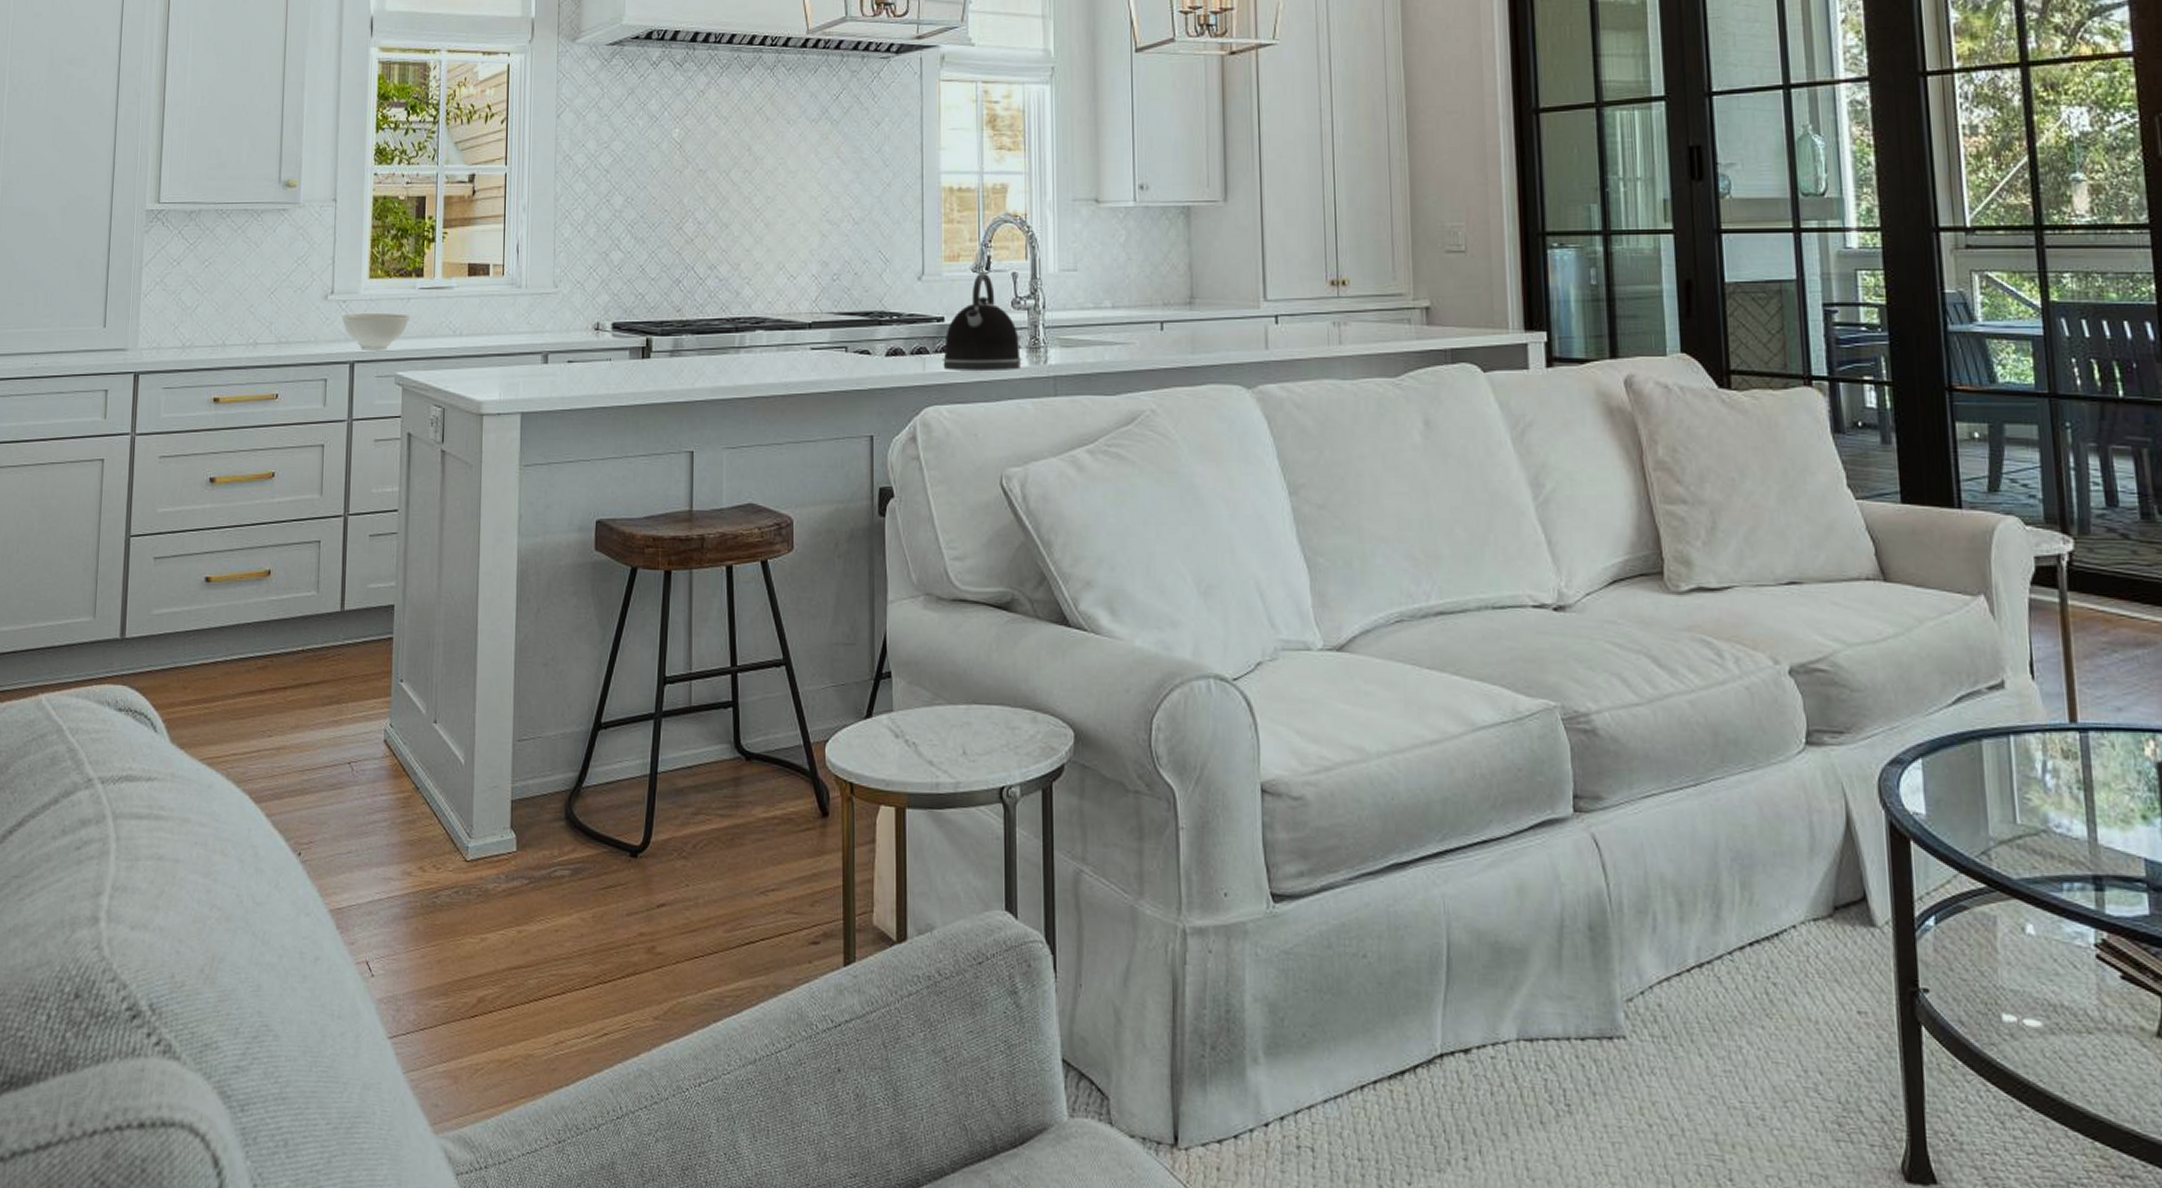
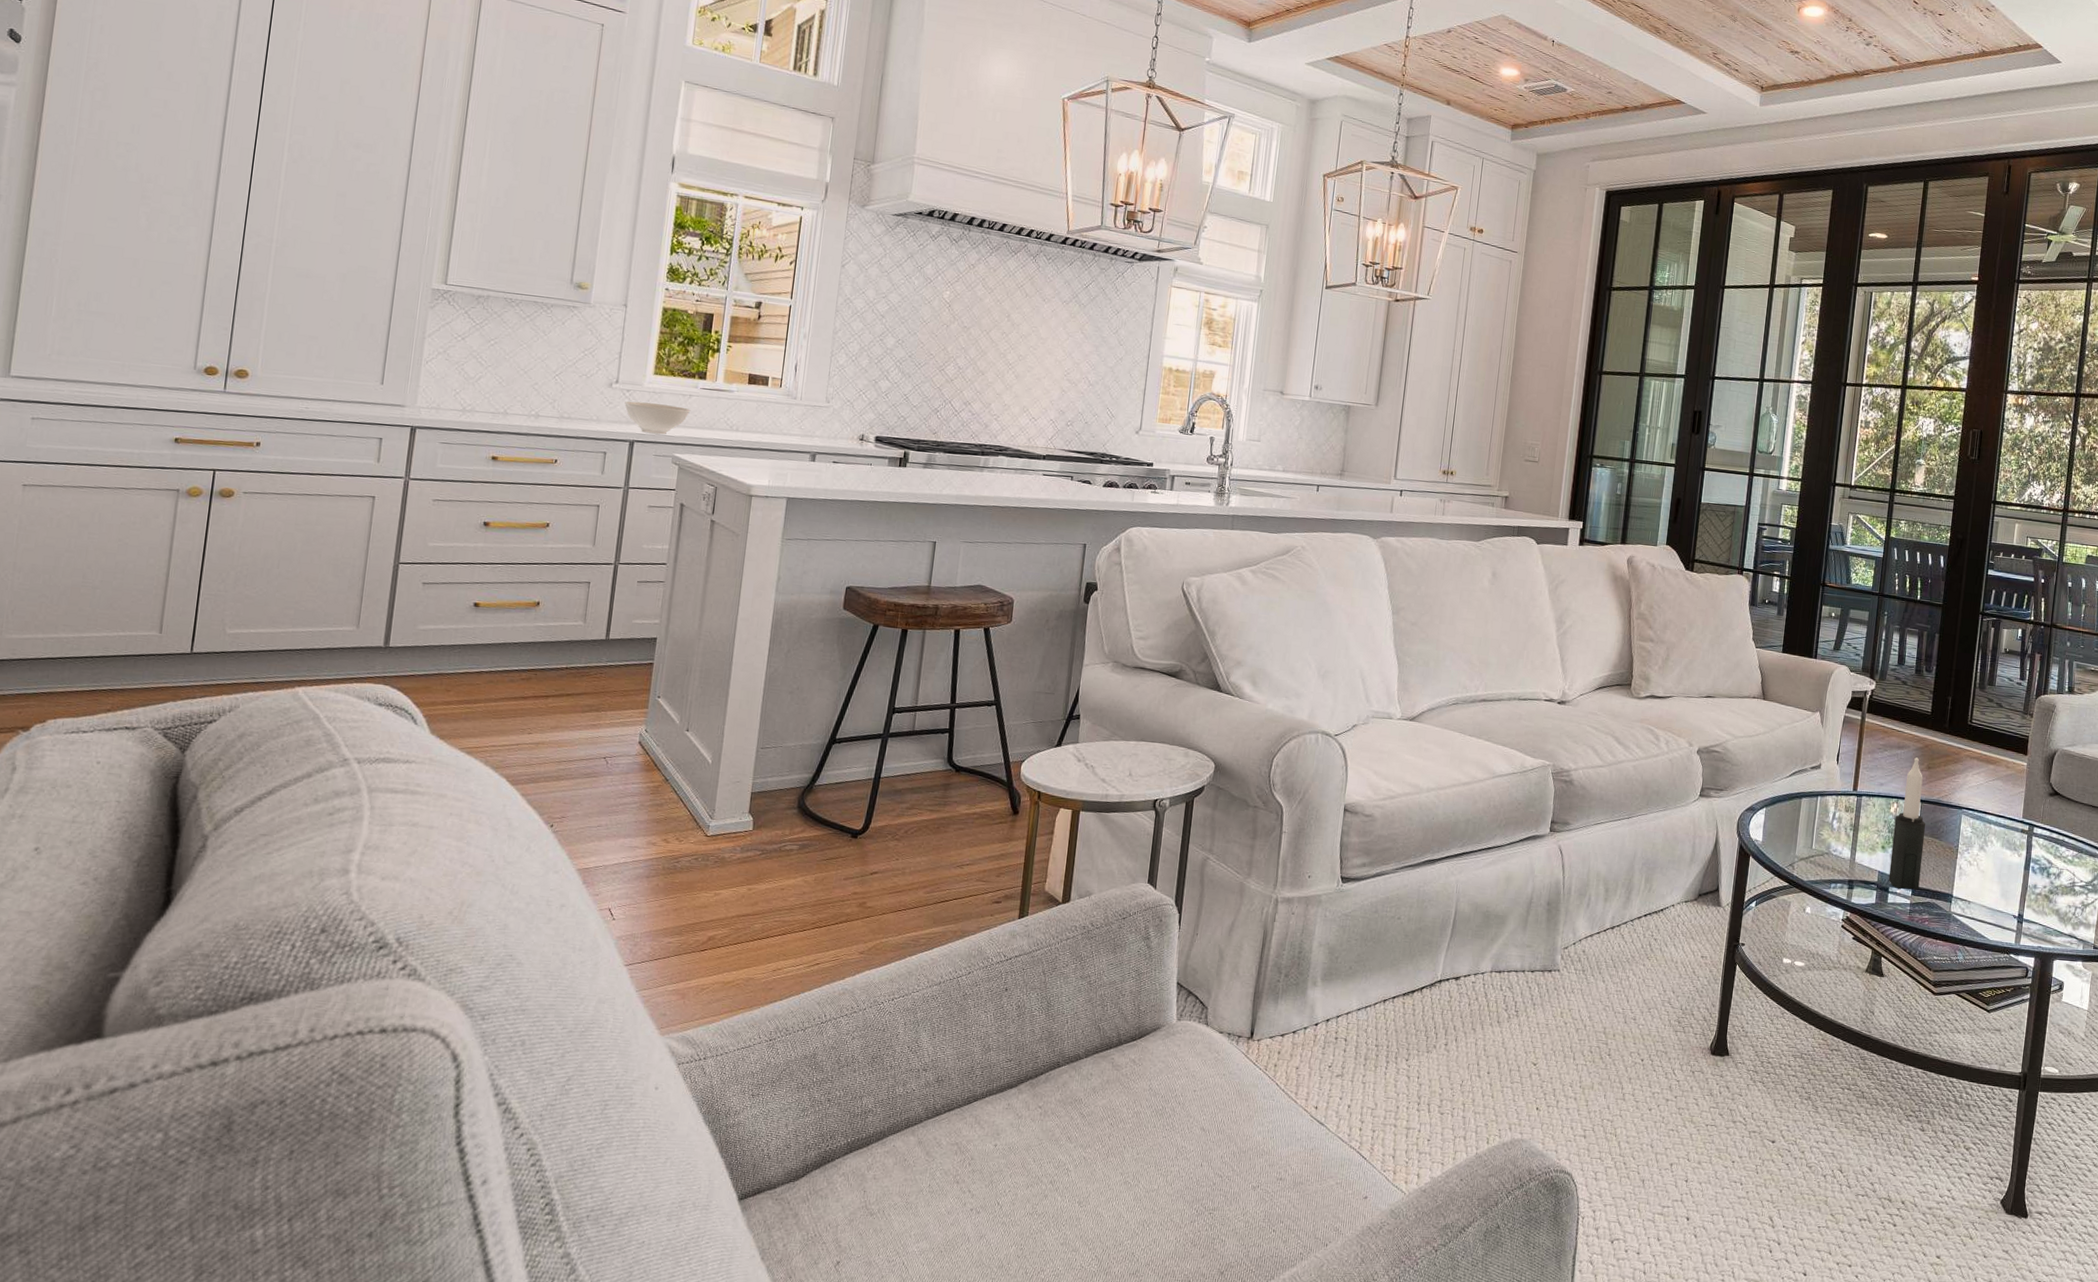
kettle: present [943,272,1022,372] -> none [1148,433,1210,508]

